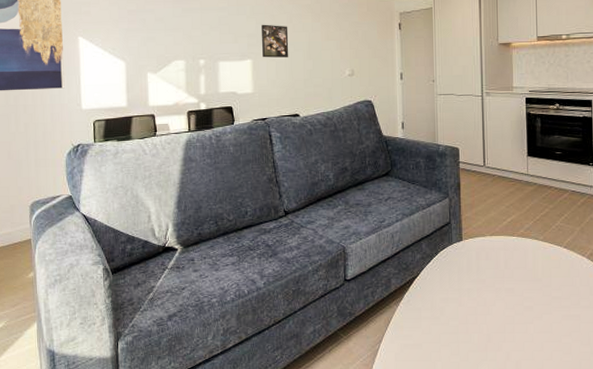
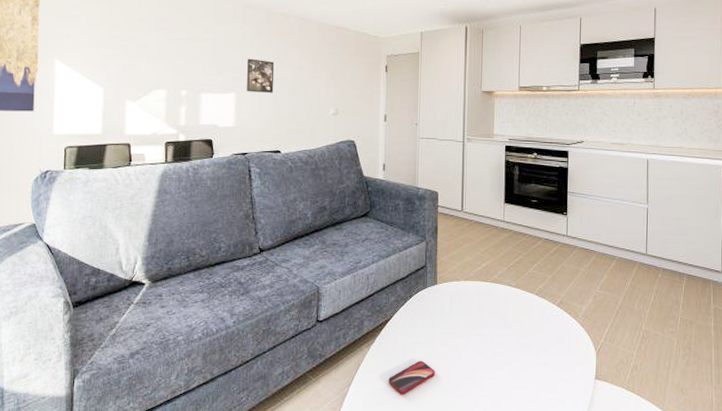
smartphone: none [418,316,466,350] -> present [388,360,436,395]

